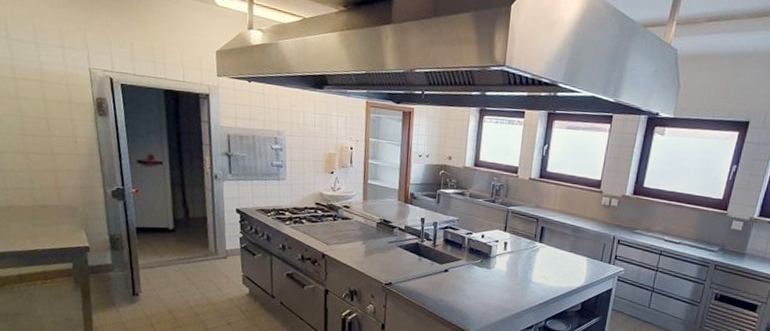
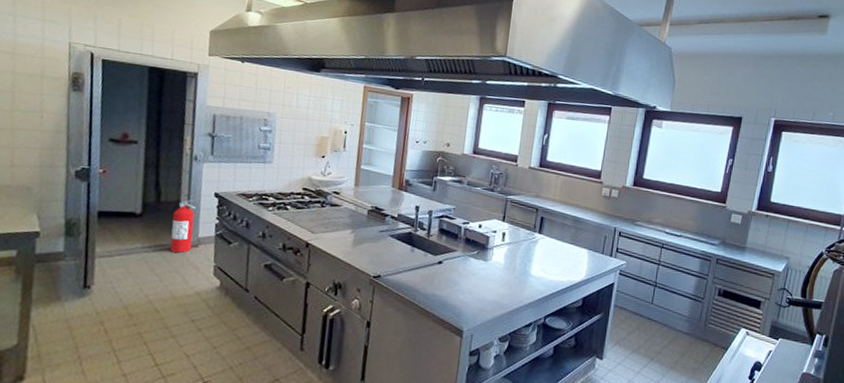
fire extinguisher: none [200,215,222,264] -> present [170,199,195,253]

